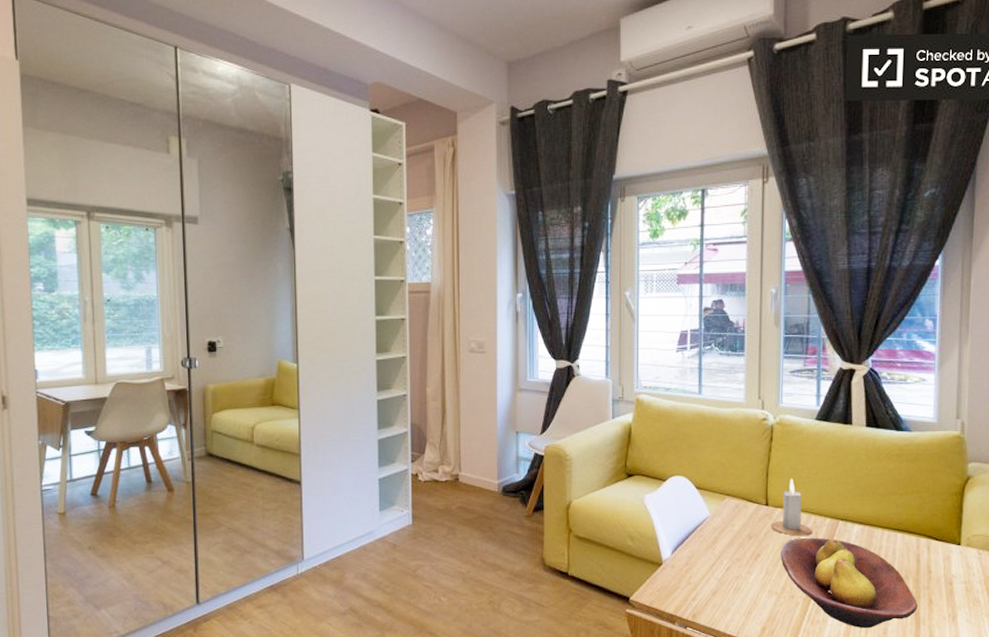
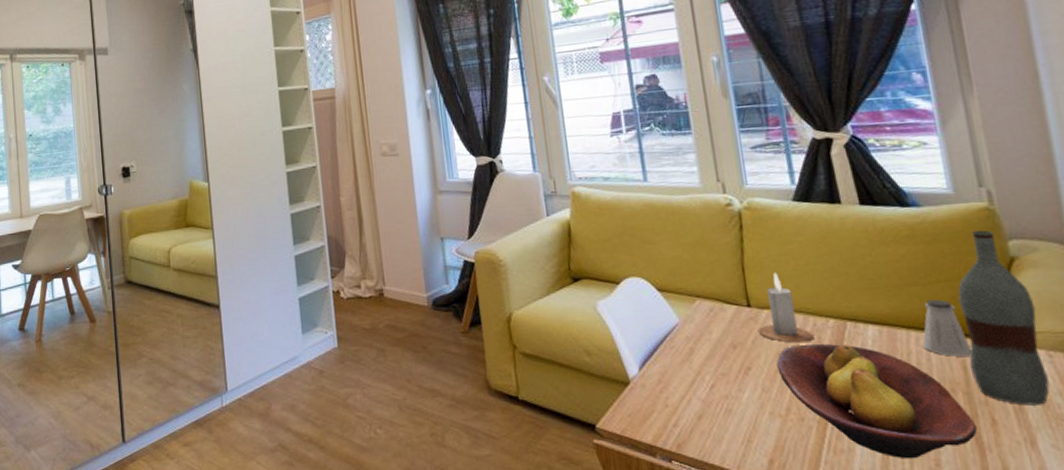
saltshaker: none [892,506,926,551] -> present [922,299,973,356]
bottle: none [922,453,977,590] -> present [958,229,1050,406]

